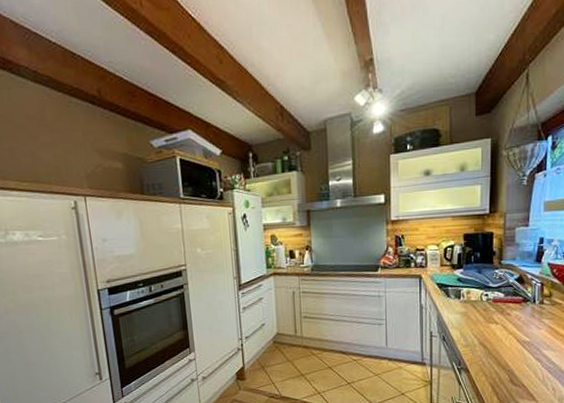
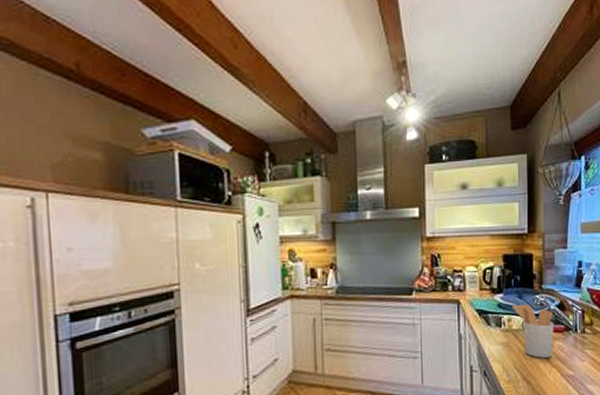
utensil holder: none [471,278,512,326] -> present [512,304,554,358]

